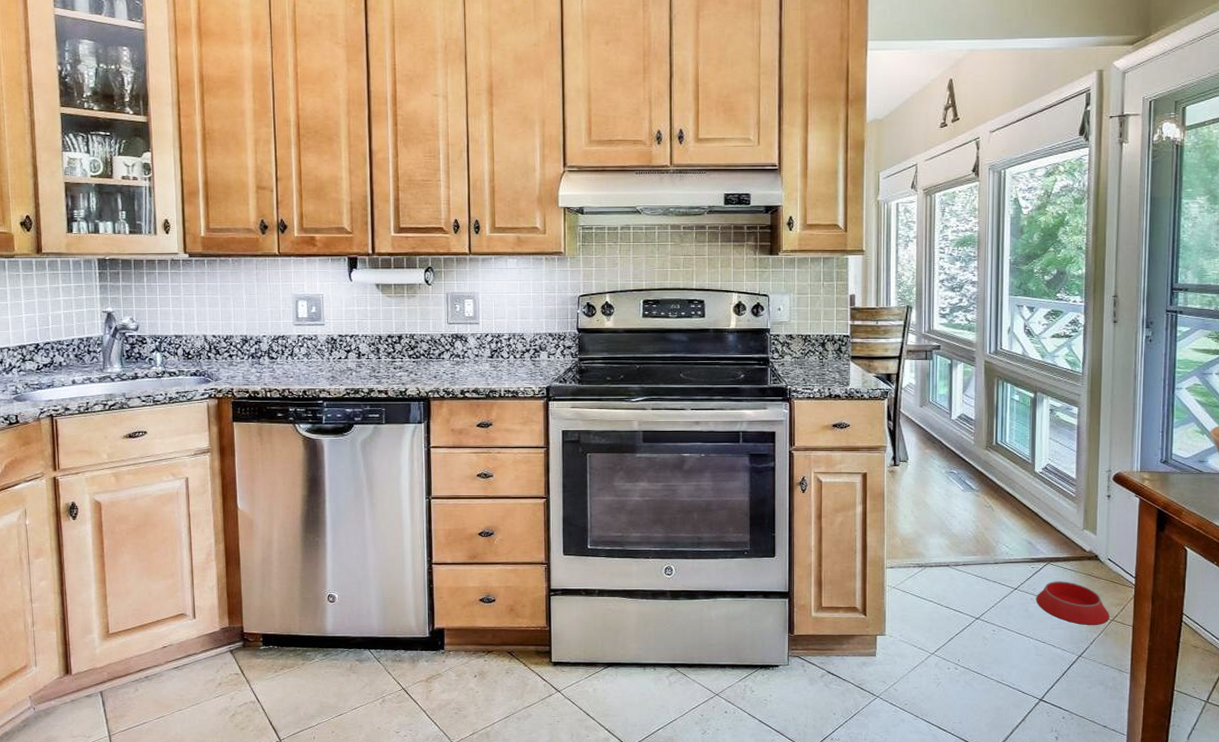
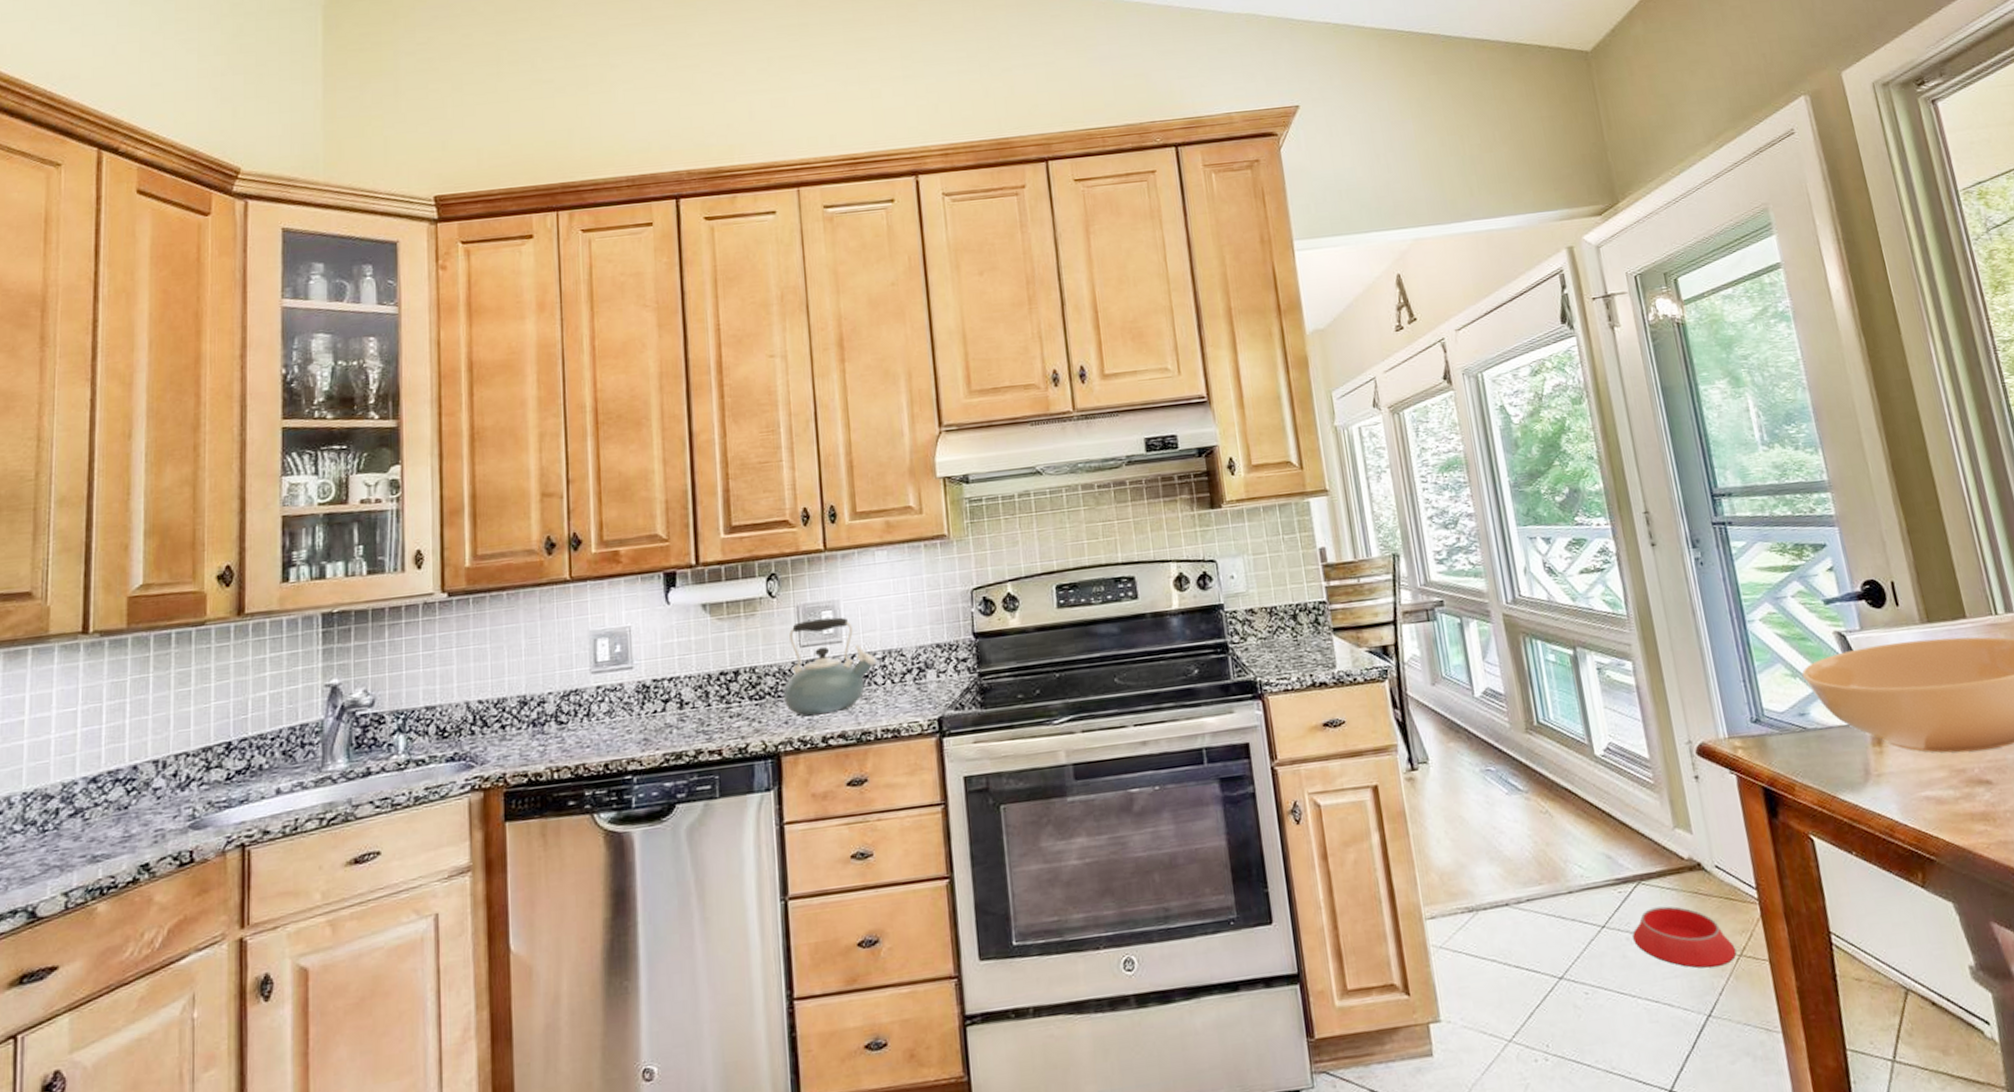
kettle: none [433,305,504,374] -> present [783,617,877,716]

